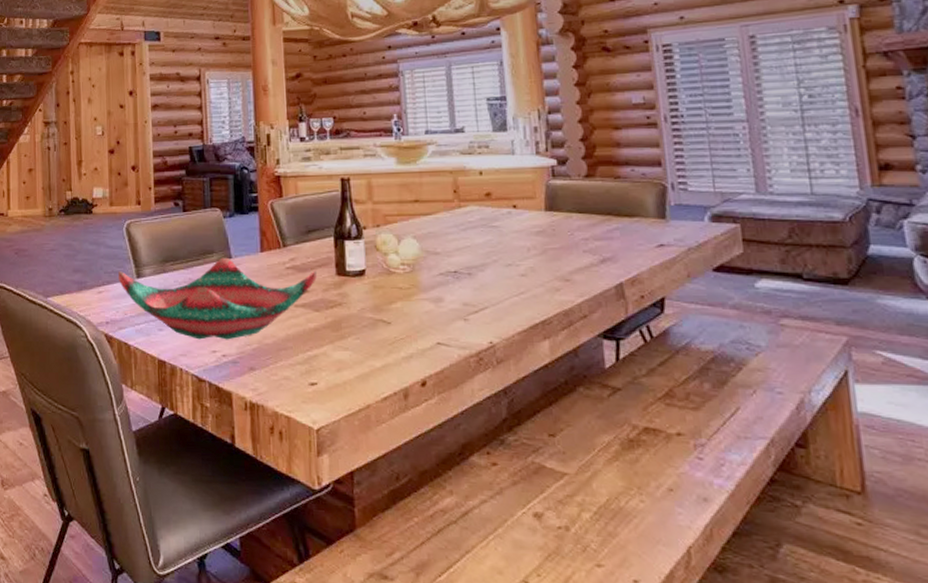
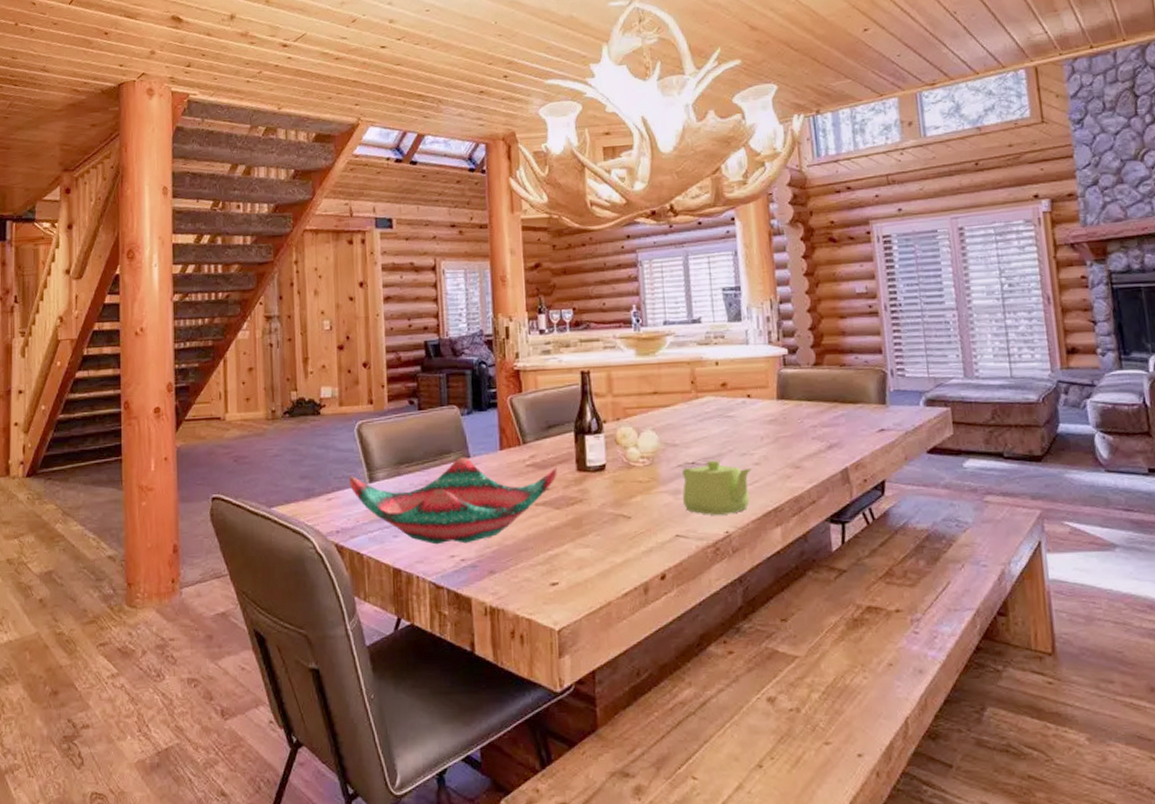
teapot: none [444,270,518,325] -> present [682,460,752,515]

